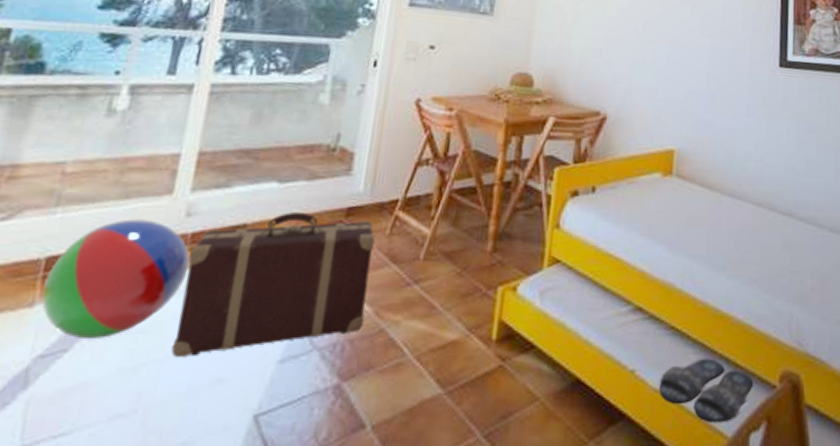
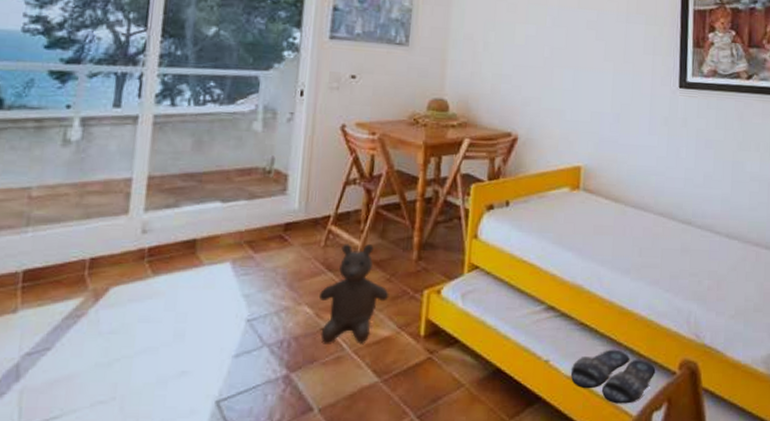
beach ball: present [41,219,190,338] -> none [23,236,149,339]
suitcase: present [171,211,375,358] -> none [139,227,311,354]
teddy bear: none [379,232,459,346] -> present [318,244,389,342]

